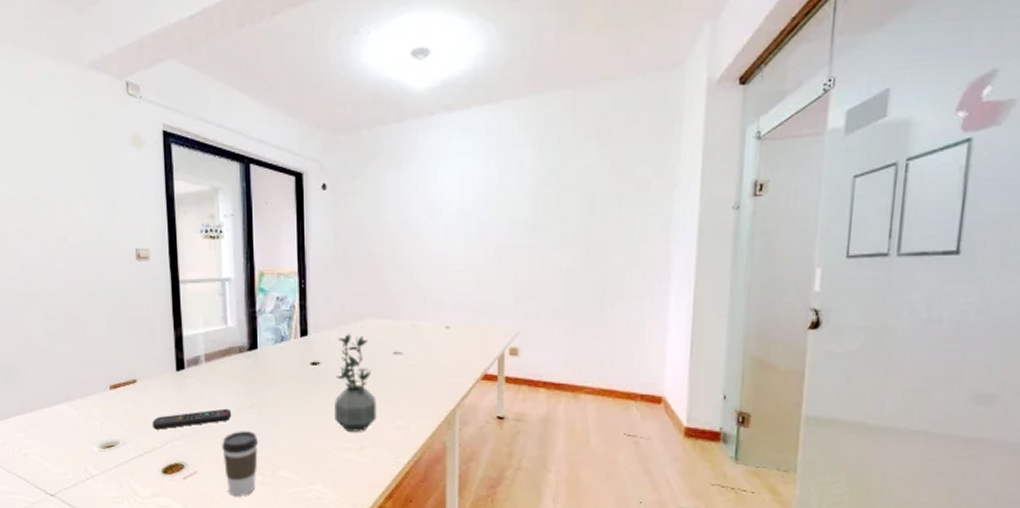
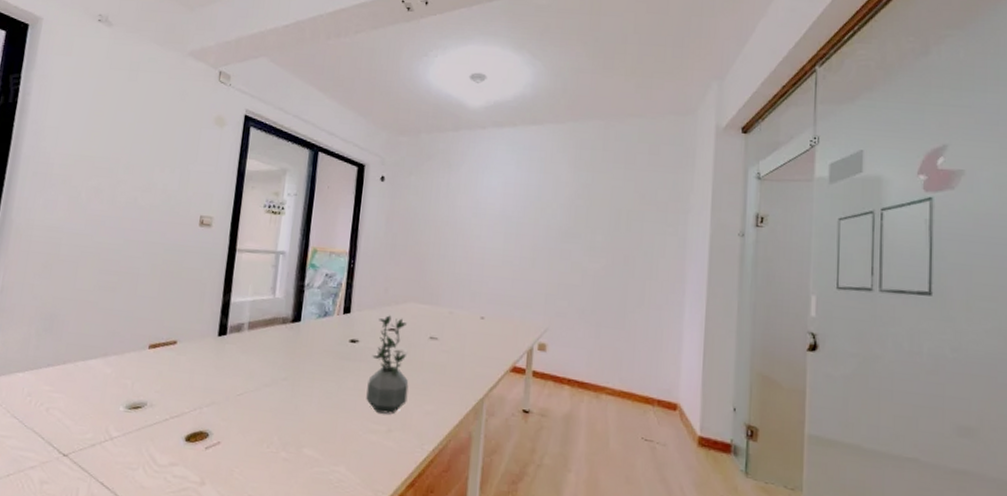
remote control: present [152,408,232,430] -> none [184,378,266,395]
coffee cup: present [222,431,259,497] -> none [248,402,288,474]

